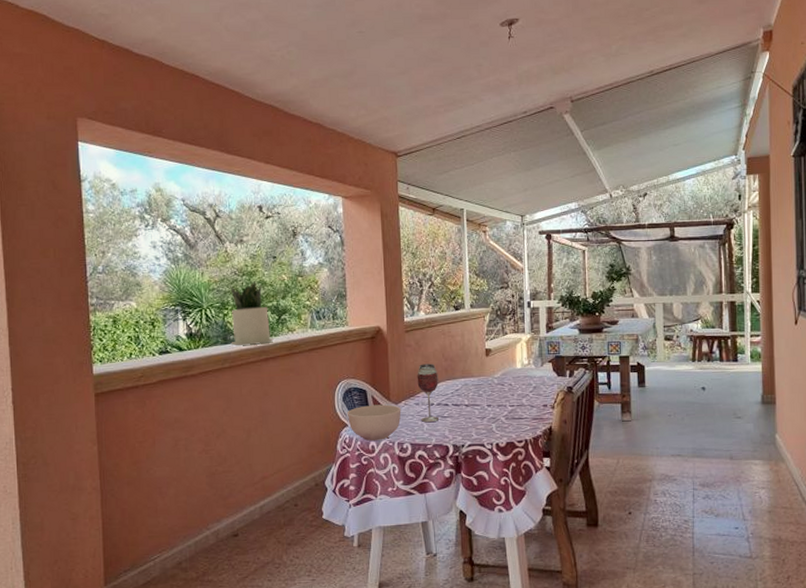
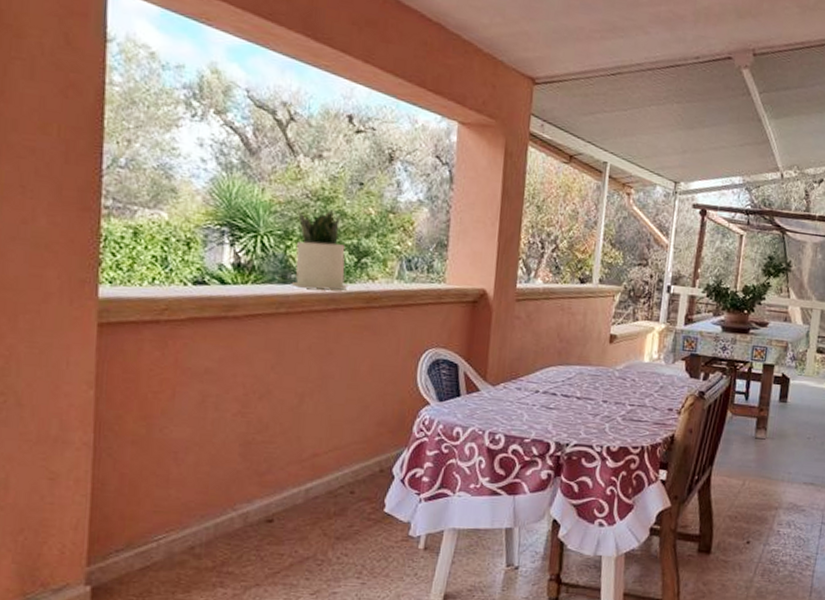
bowl: present [347,404,401,442] -> none [430,382,499,428]
wineglass: present [417,363,440,423] -> none [521,341,549,413]

